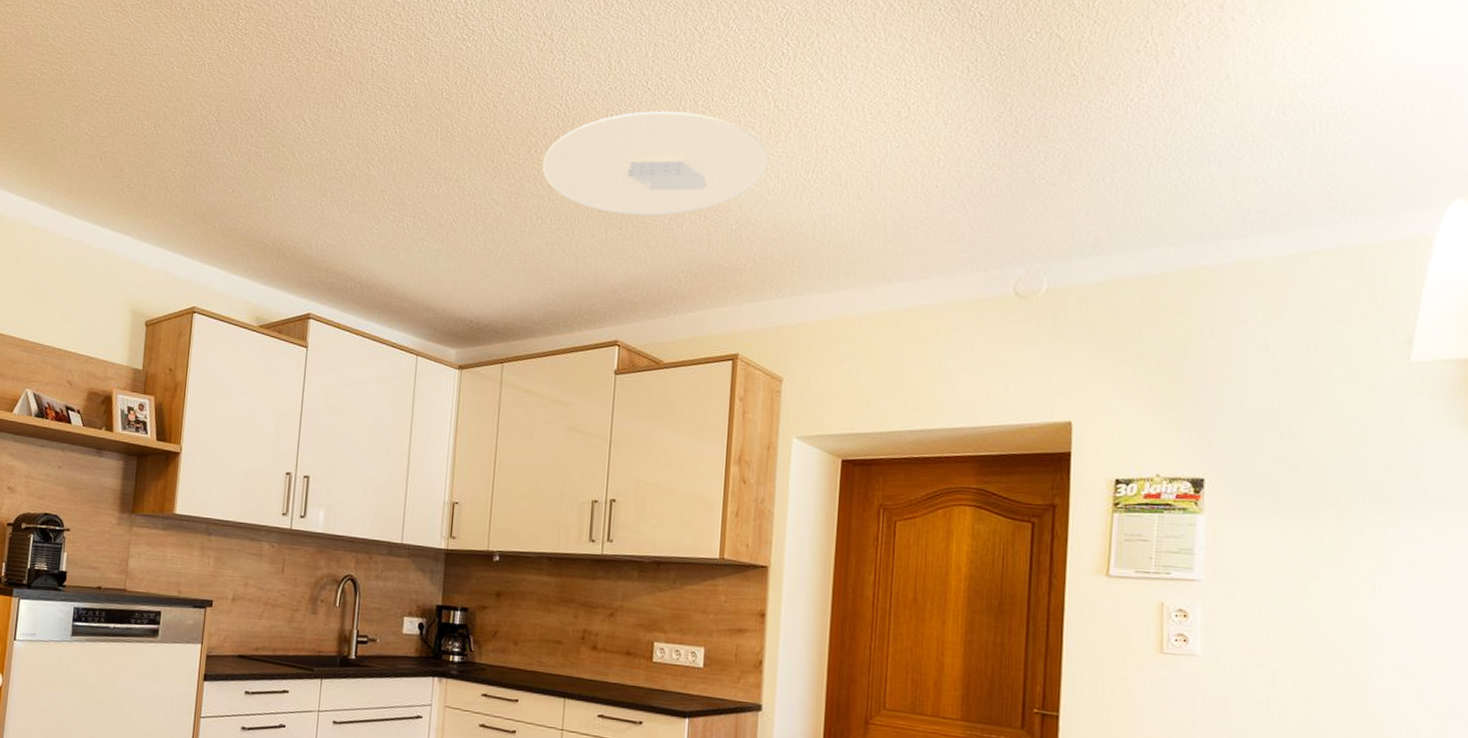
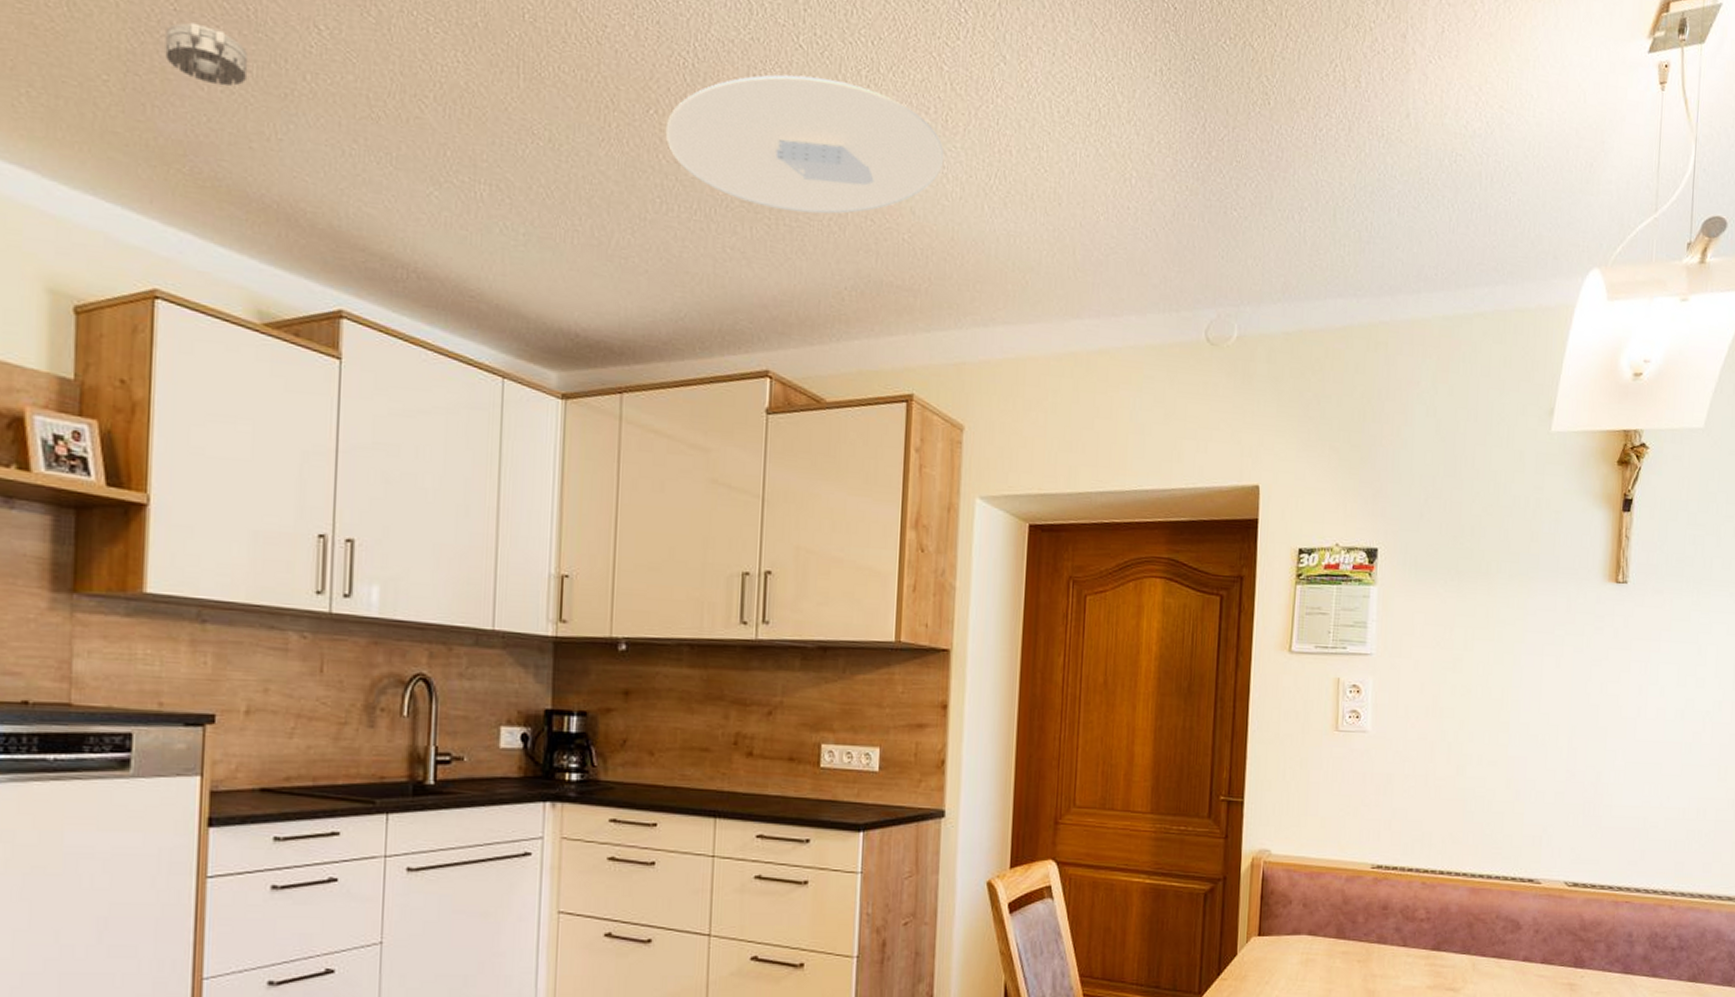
smoke detector: none [209,128,260,167] -> present [165,22,249,87]

